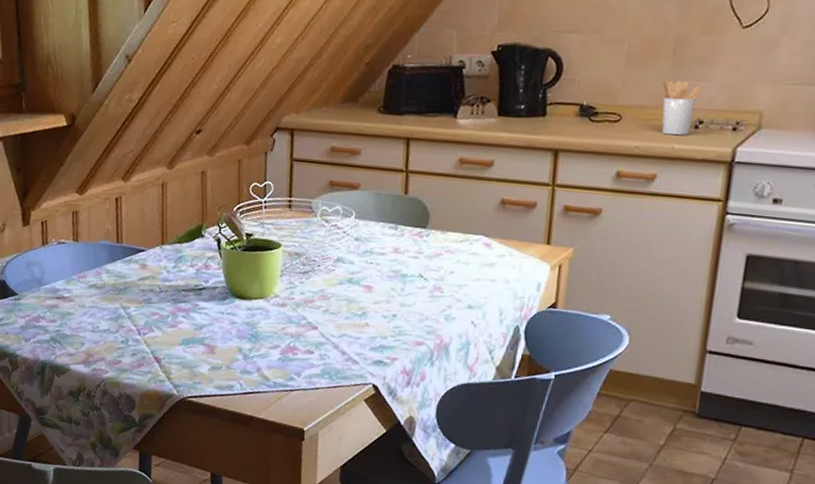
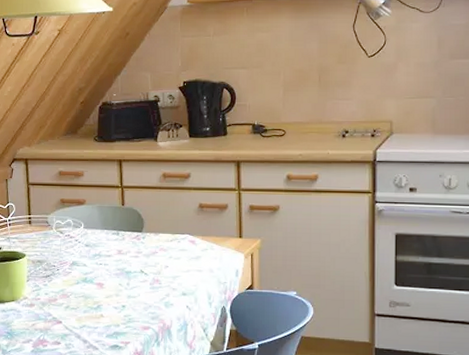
utensil holder: present [661,80,702,136] -> none [314,101,344,144]

